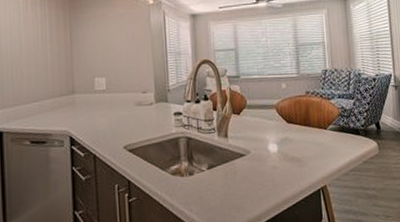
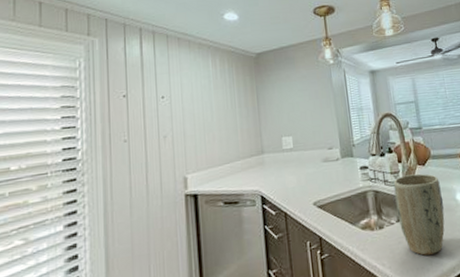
plant pot: none [206,122,256,203] -> present [393,173,445,256]

